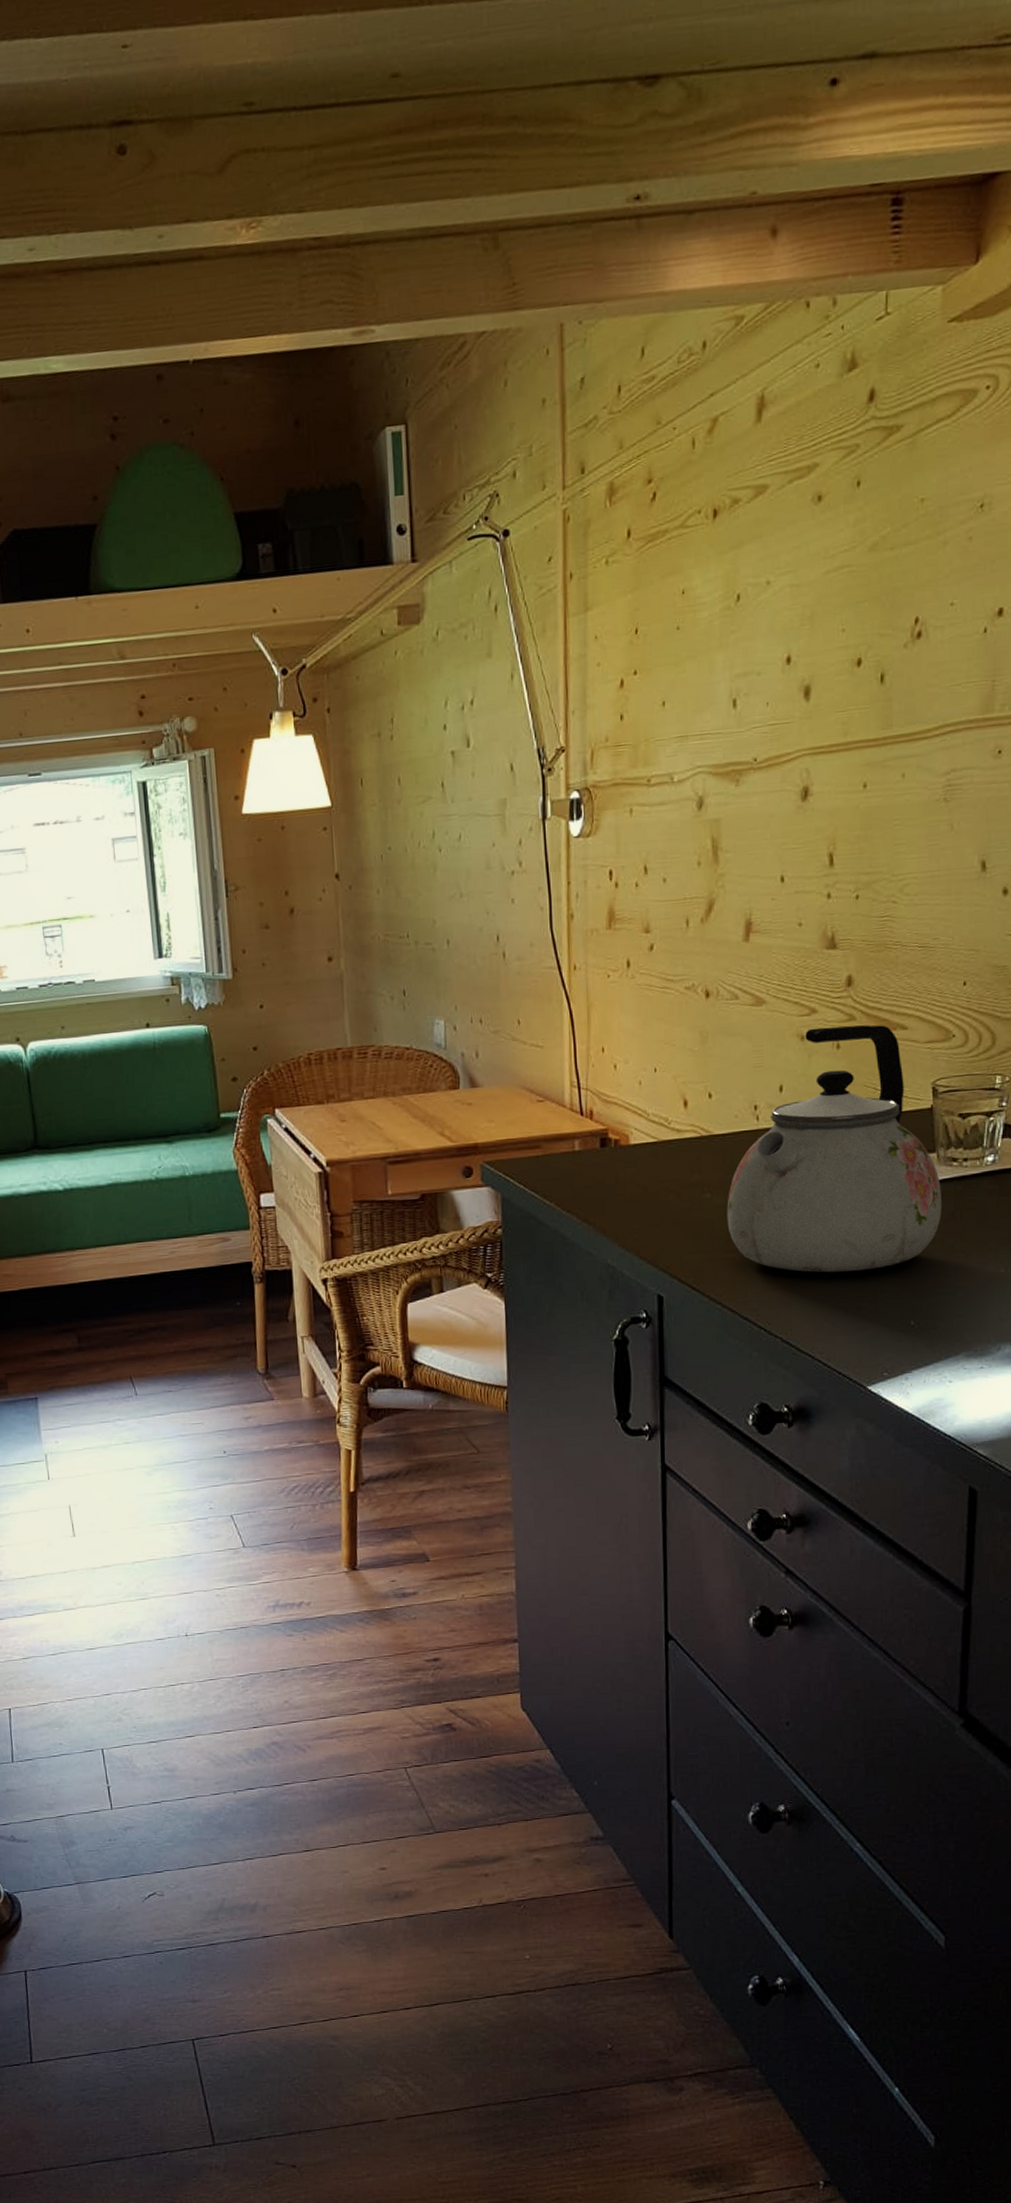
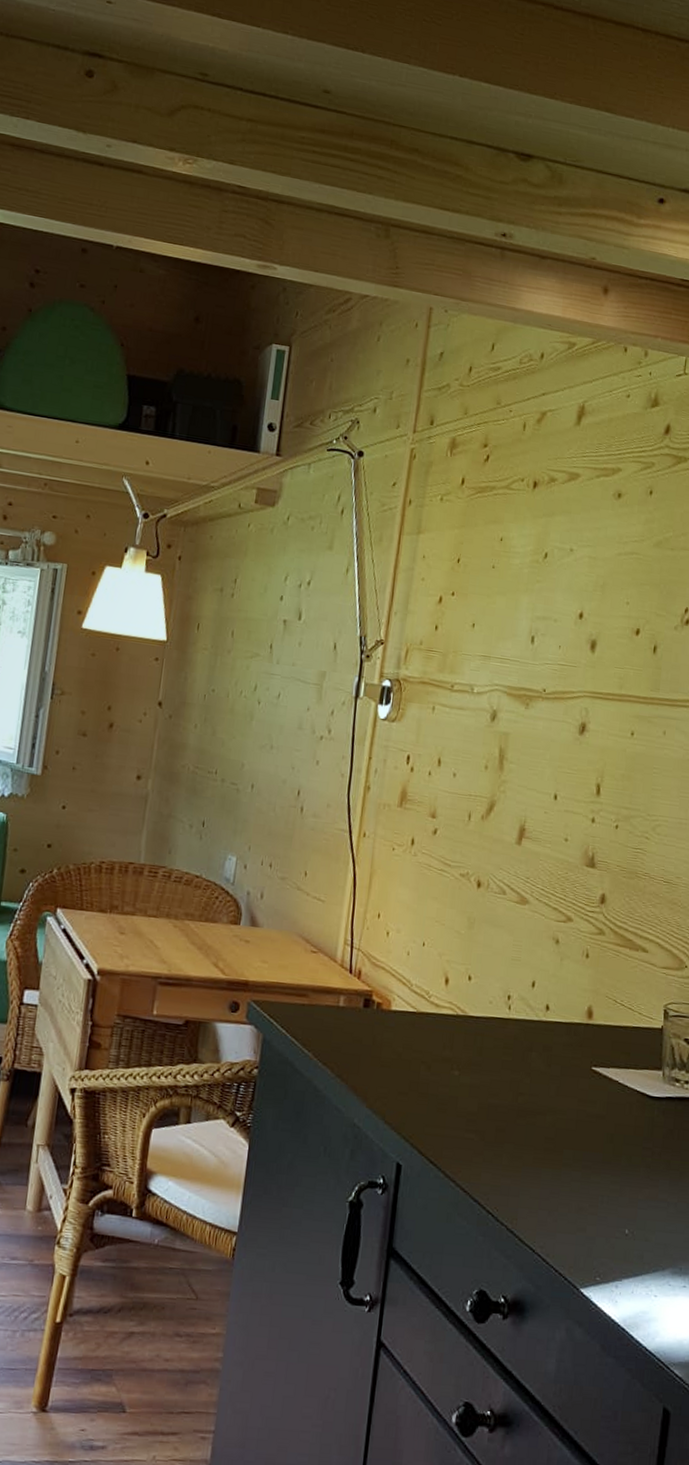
kettle: present [727,1025,942,1273] -> none [470,934,664,1172]

